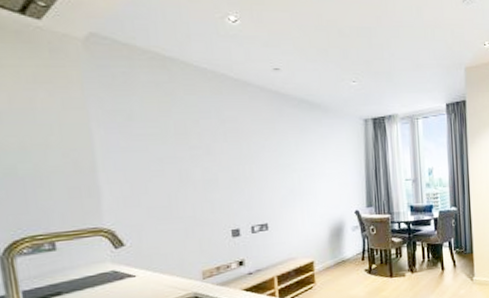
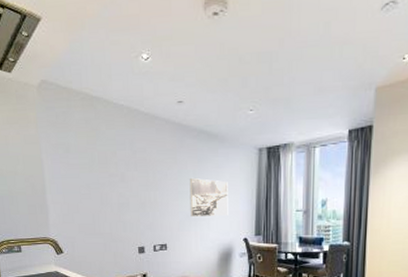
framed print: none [291,149,337,191] -> present [189,177,228,216]

